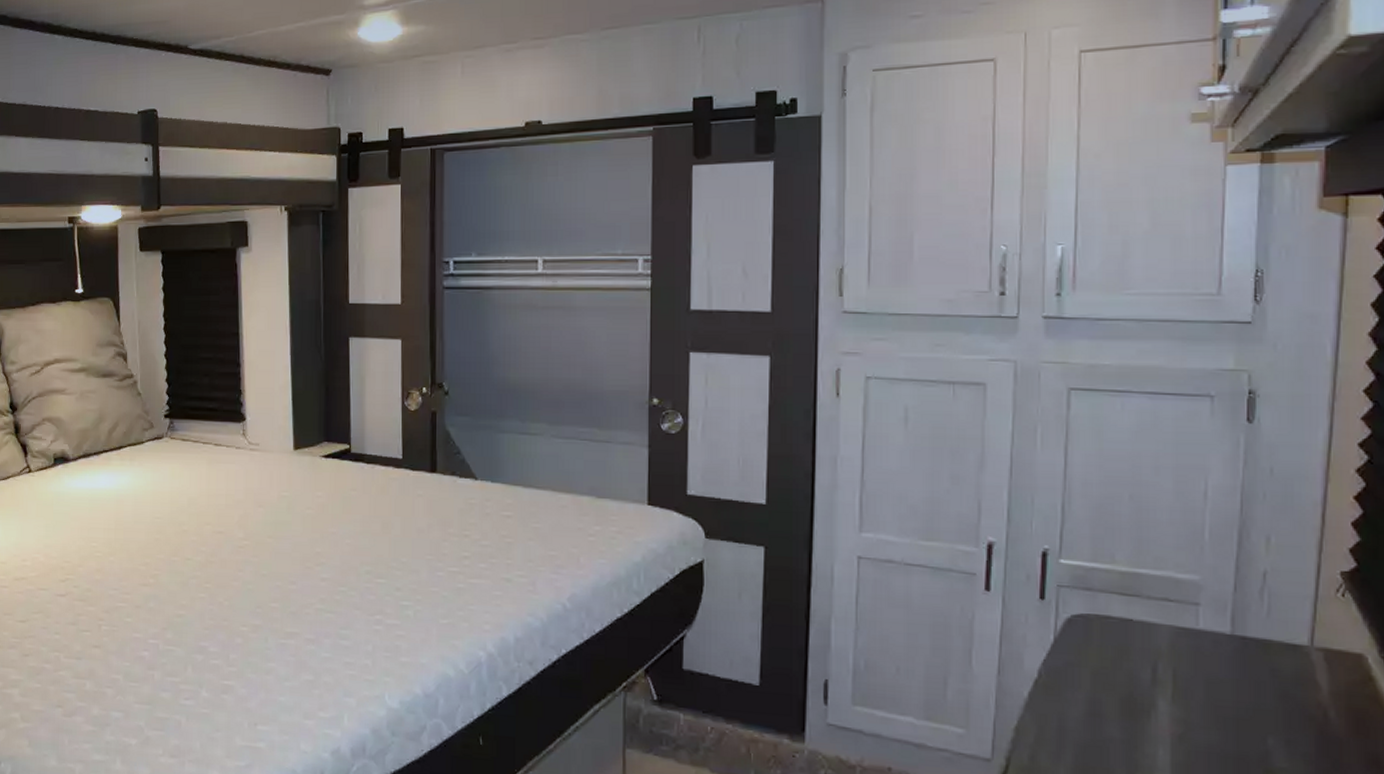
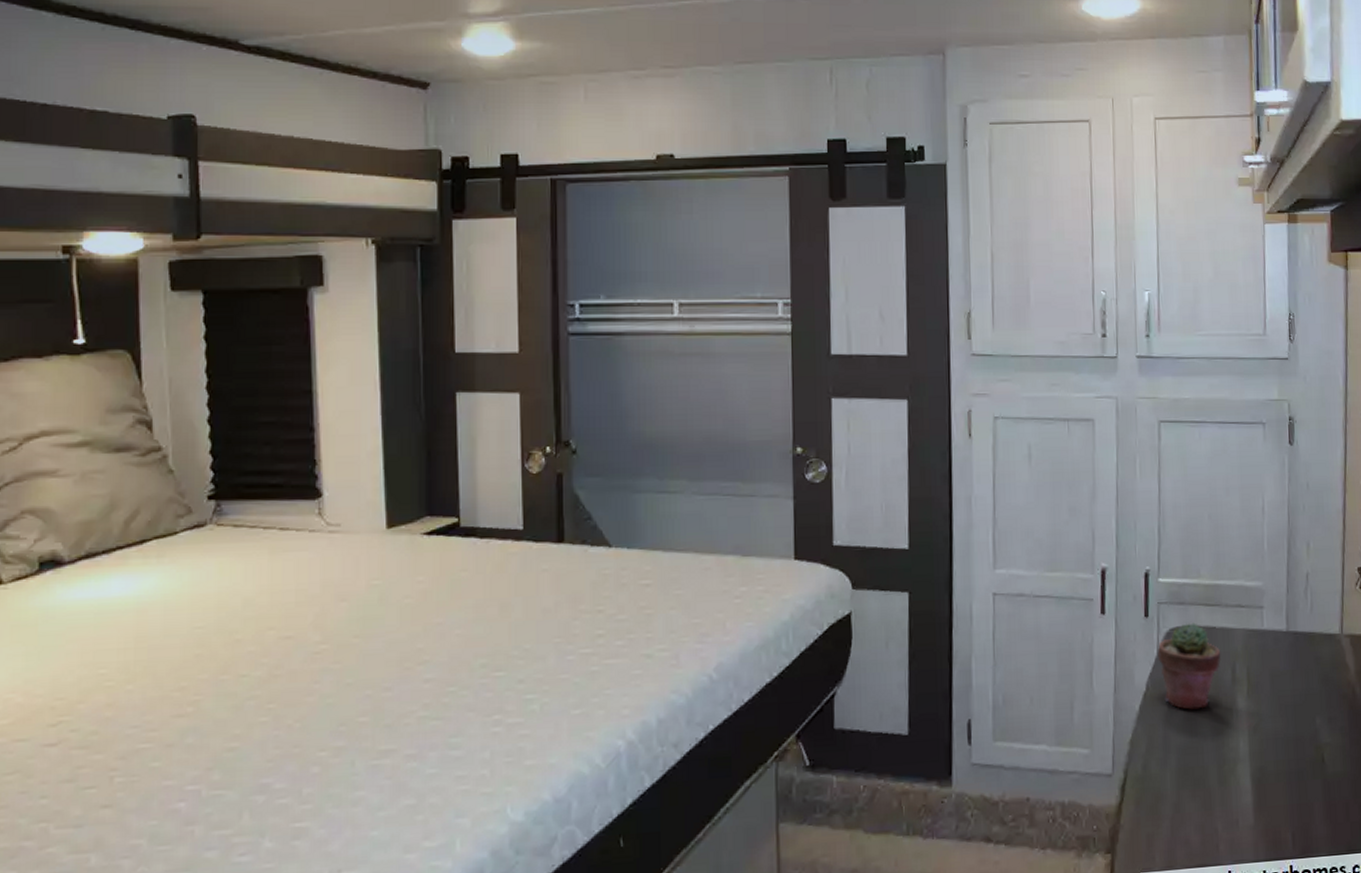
potted succulent: none [1055,611,1139,707] -> present [1158,622,1221,710]

